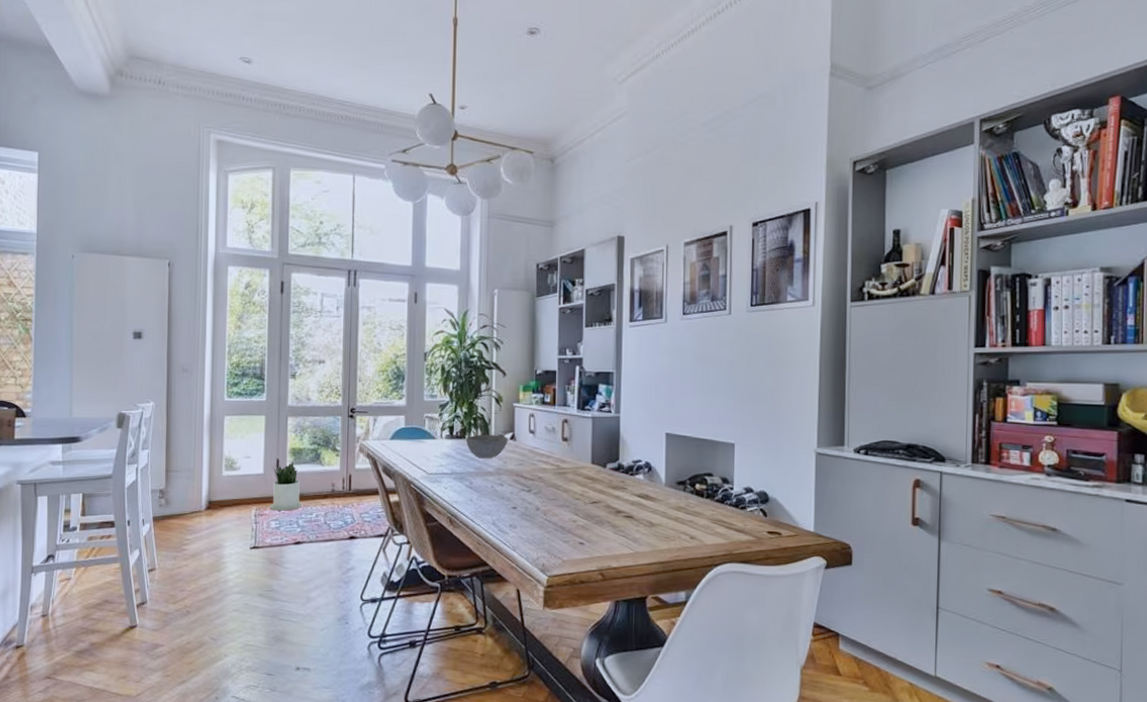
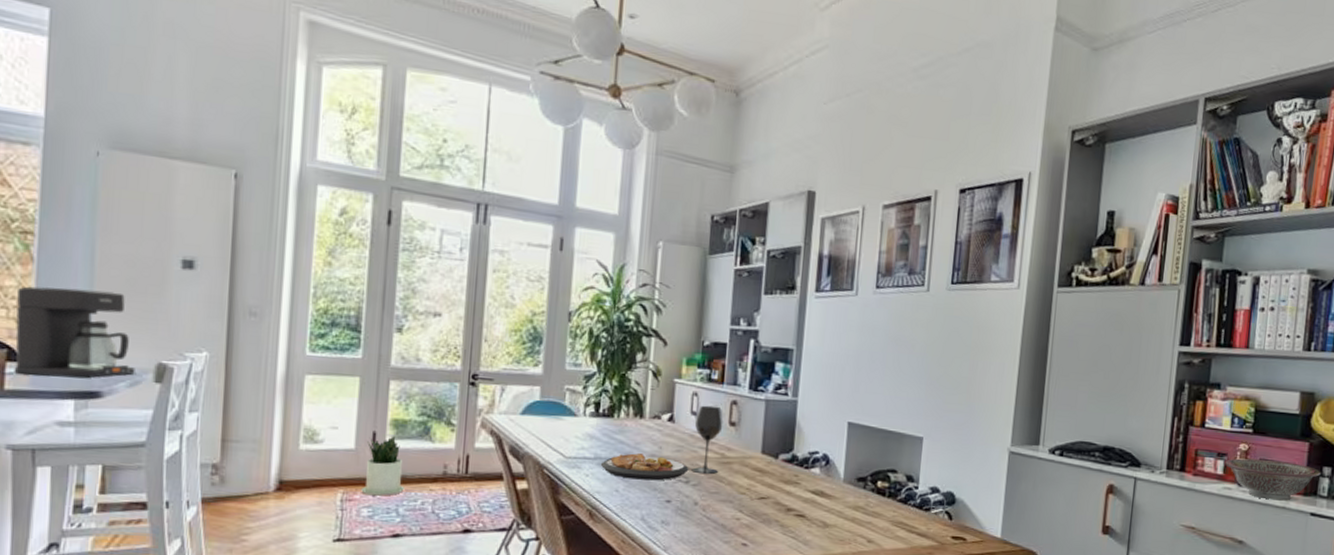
coffee maker: none [21,359,103,428] -> present [14,286,135,378]
plate: none [456,468,530,491] -> present [600,453,689,481]
bowl: present [465,434,508,459] -> none [614,413,666,443]
wineglass: none [533,424,557,483] -> present [692,405,723,474]
decorative bowl: none [1029,449,1133,489] -> present [1223,458,1321,501]

